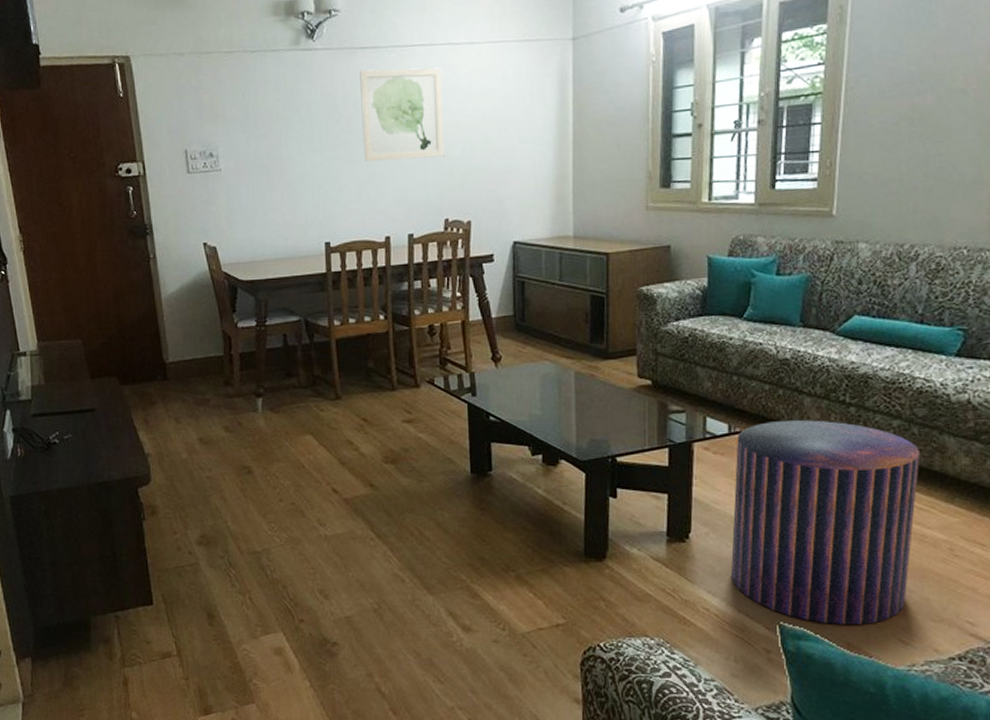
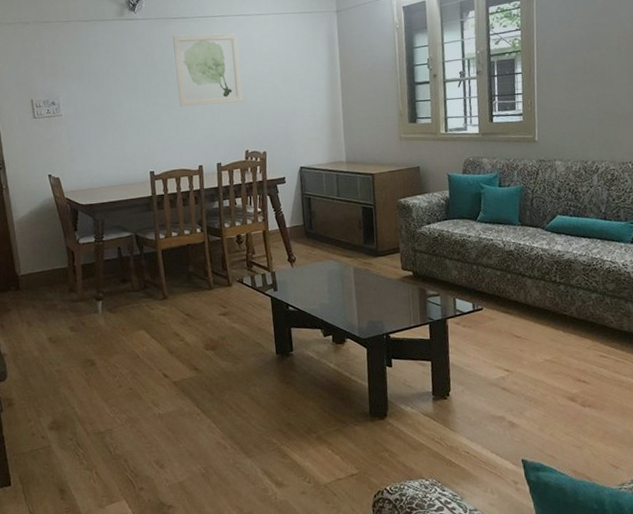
pouf: present [730,420,921,625] -> none [479,296,614,457]

